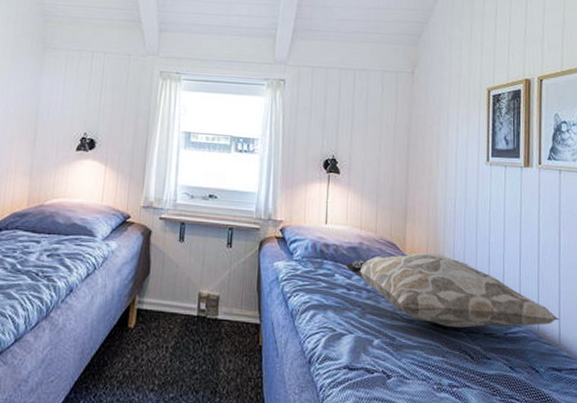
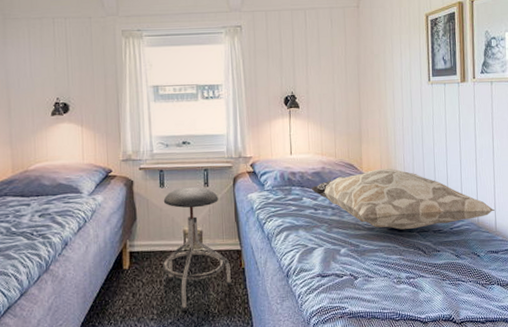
stool: none [171,244,246,387] -> present [163,186,232,312]

